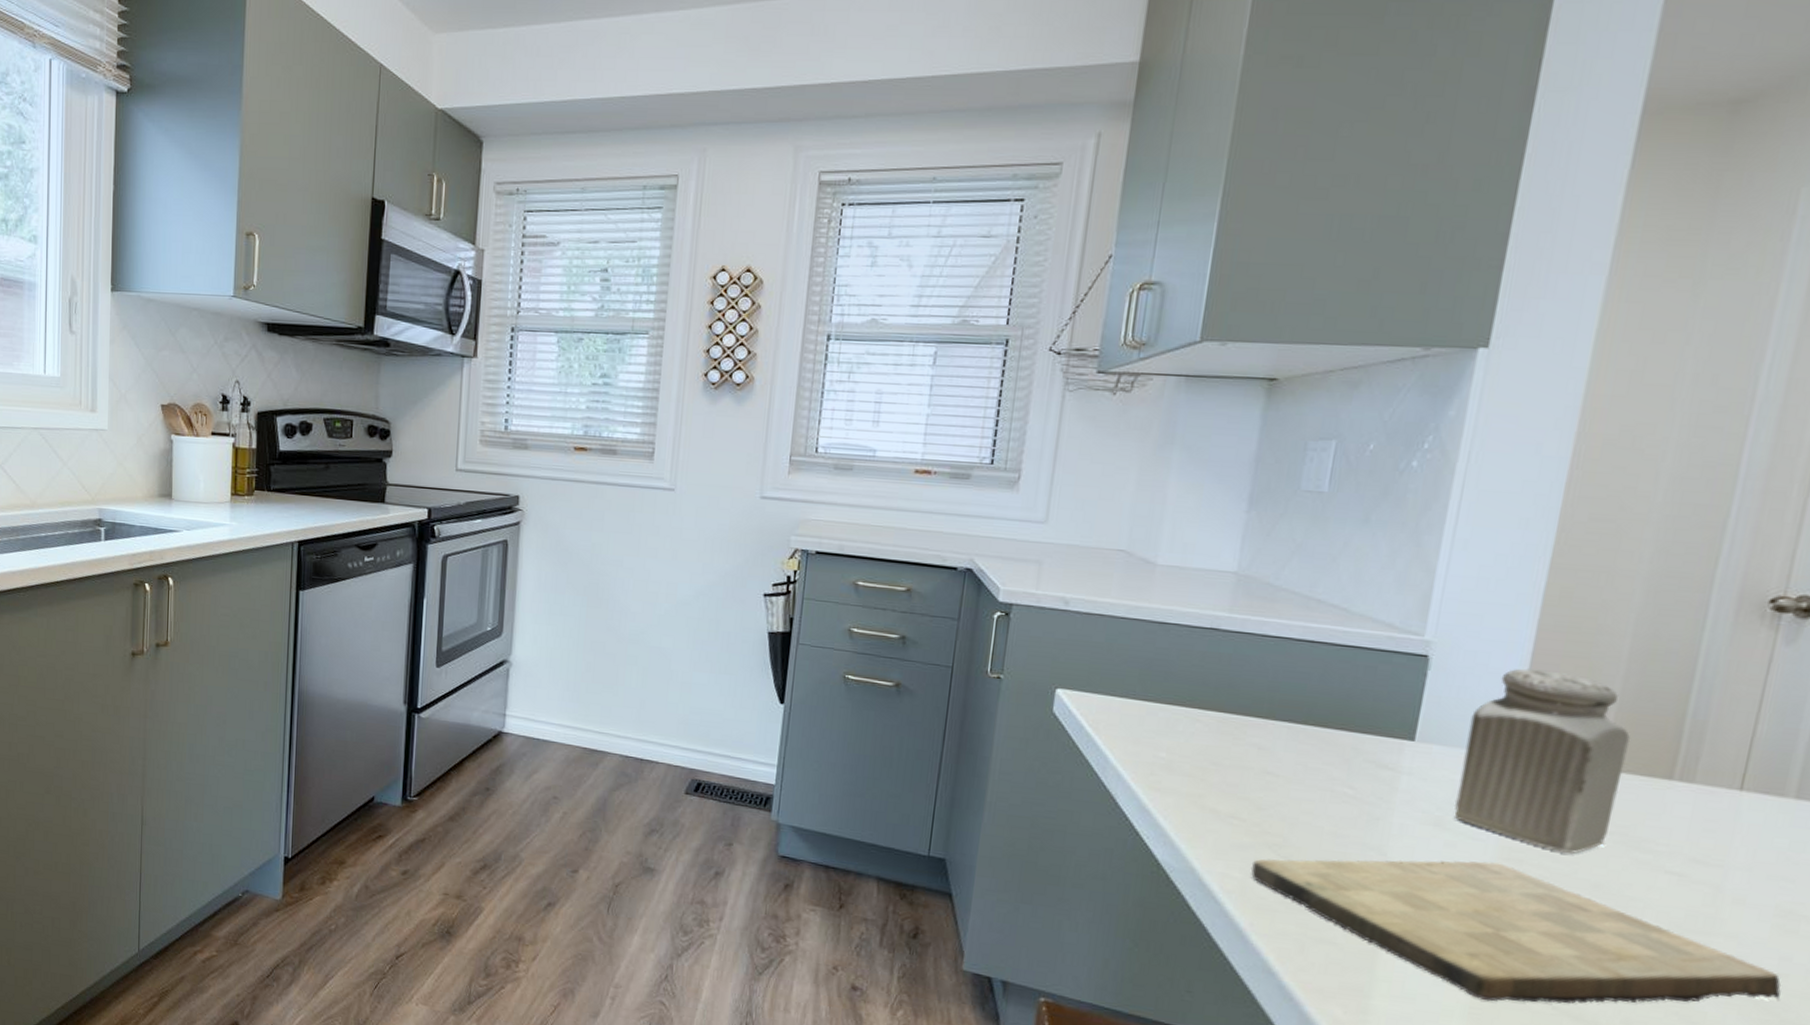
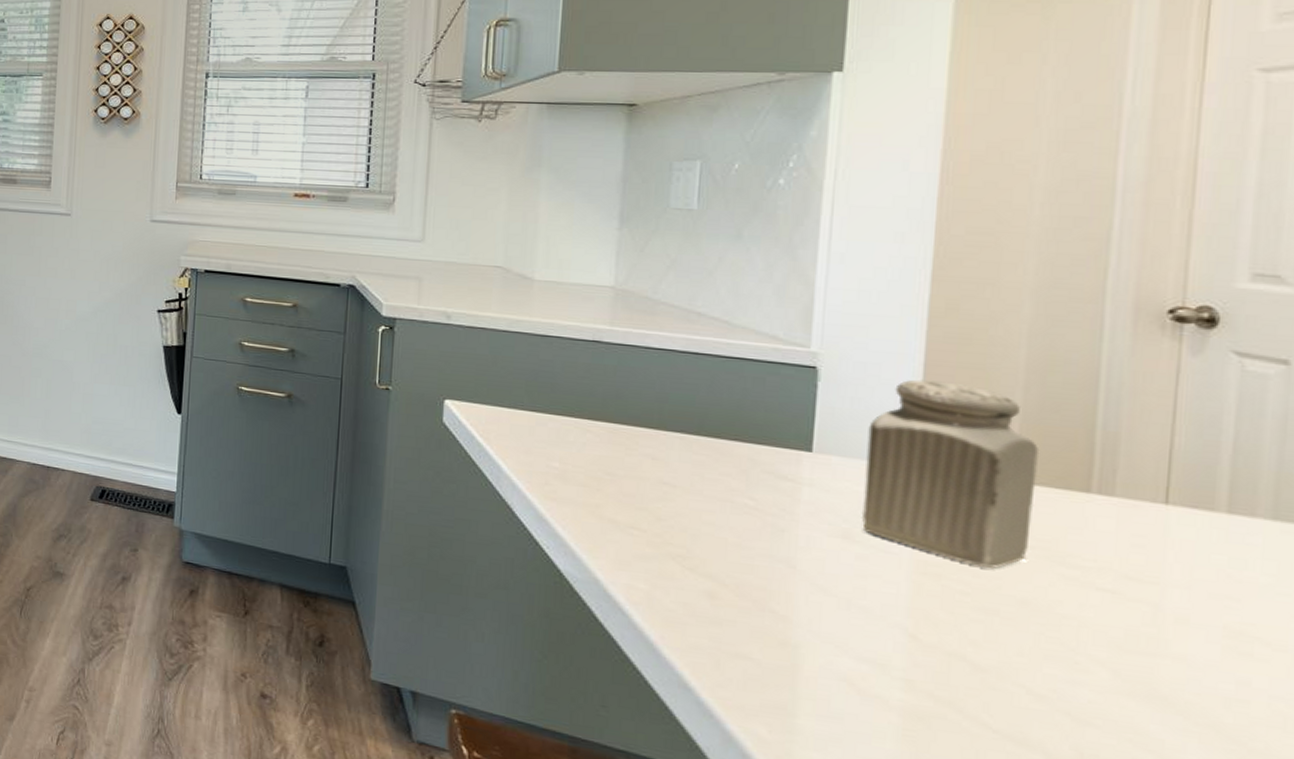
cutting board: present [1250,859,1781,1004] -> none [656,570,1245,729]

